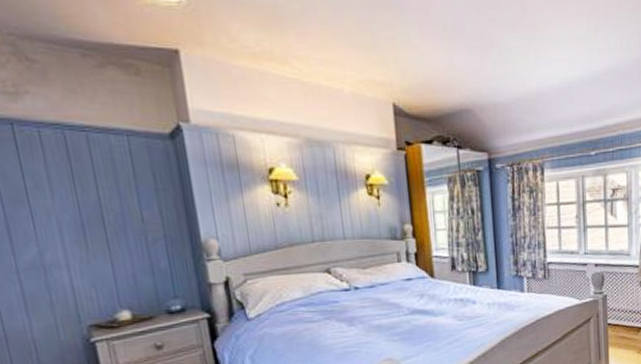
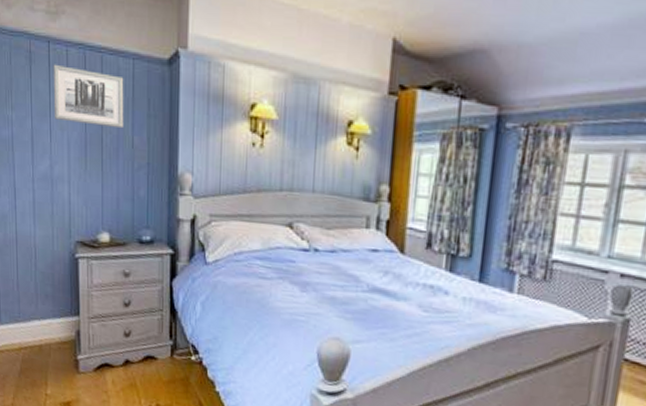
wall art: none [22,146,128,206] -> present [53,64,124,129]

